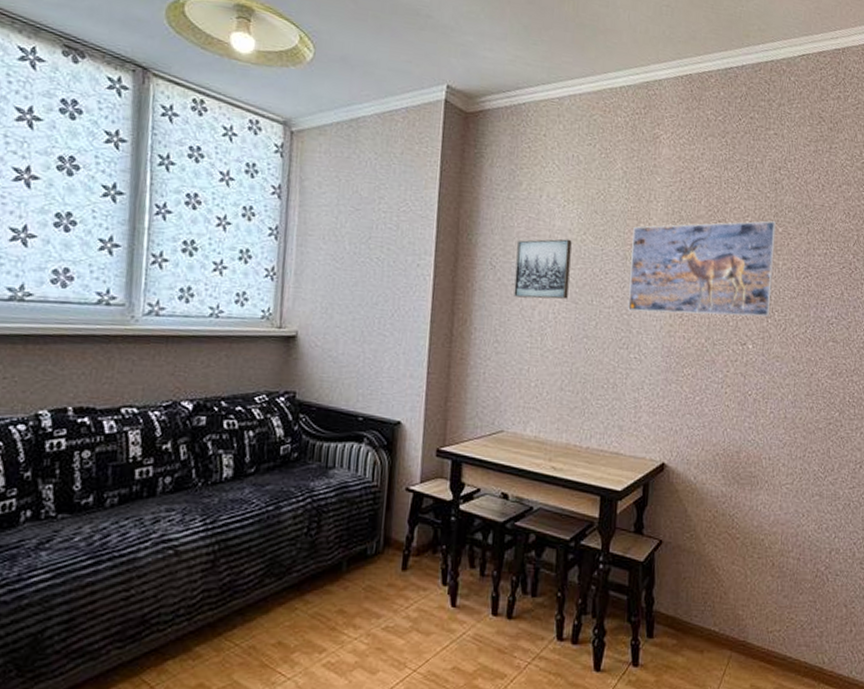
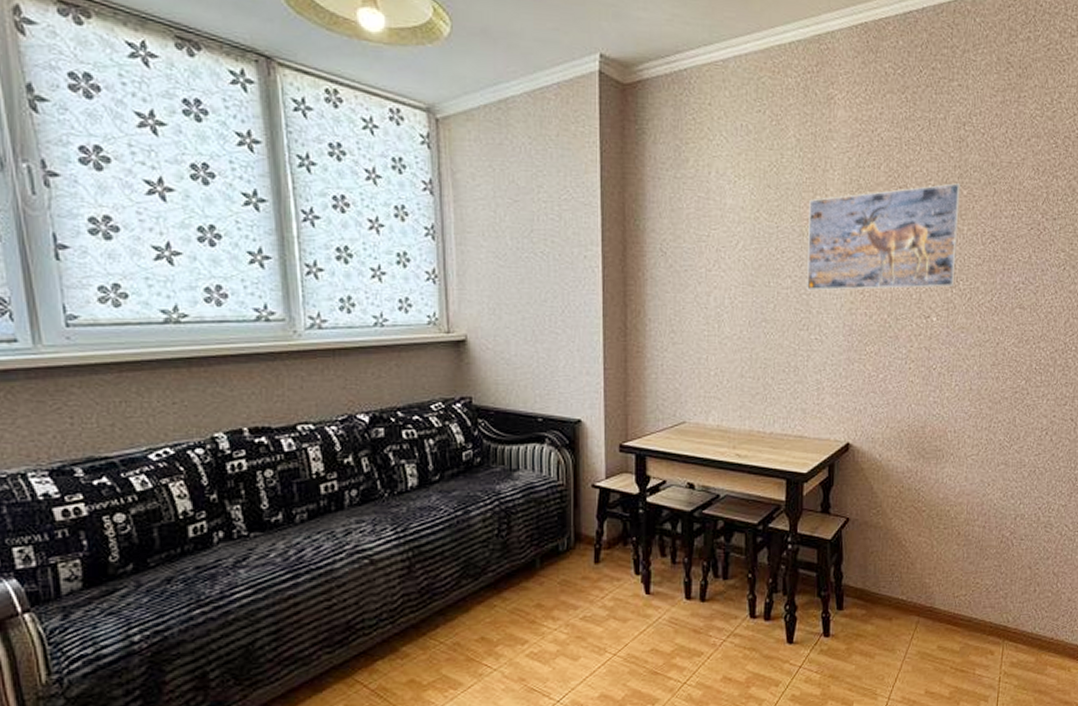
wall art: present [514,238,572,299] -> none [687,218,745,284]

